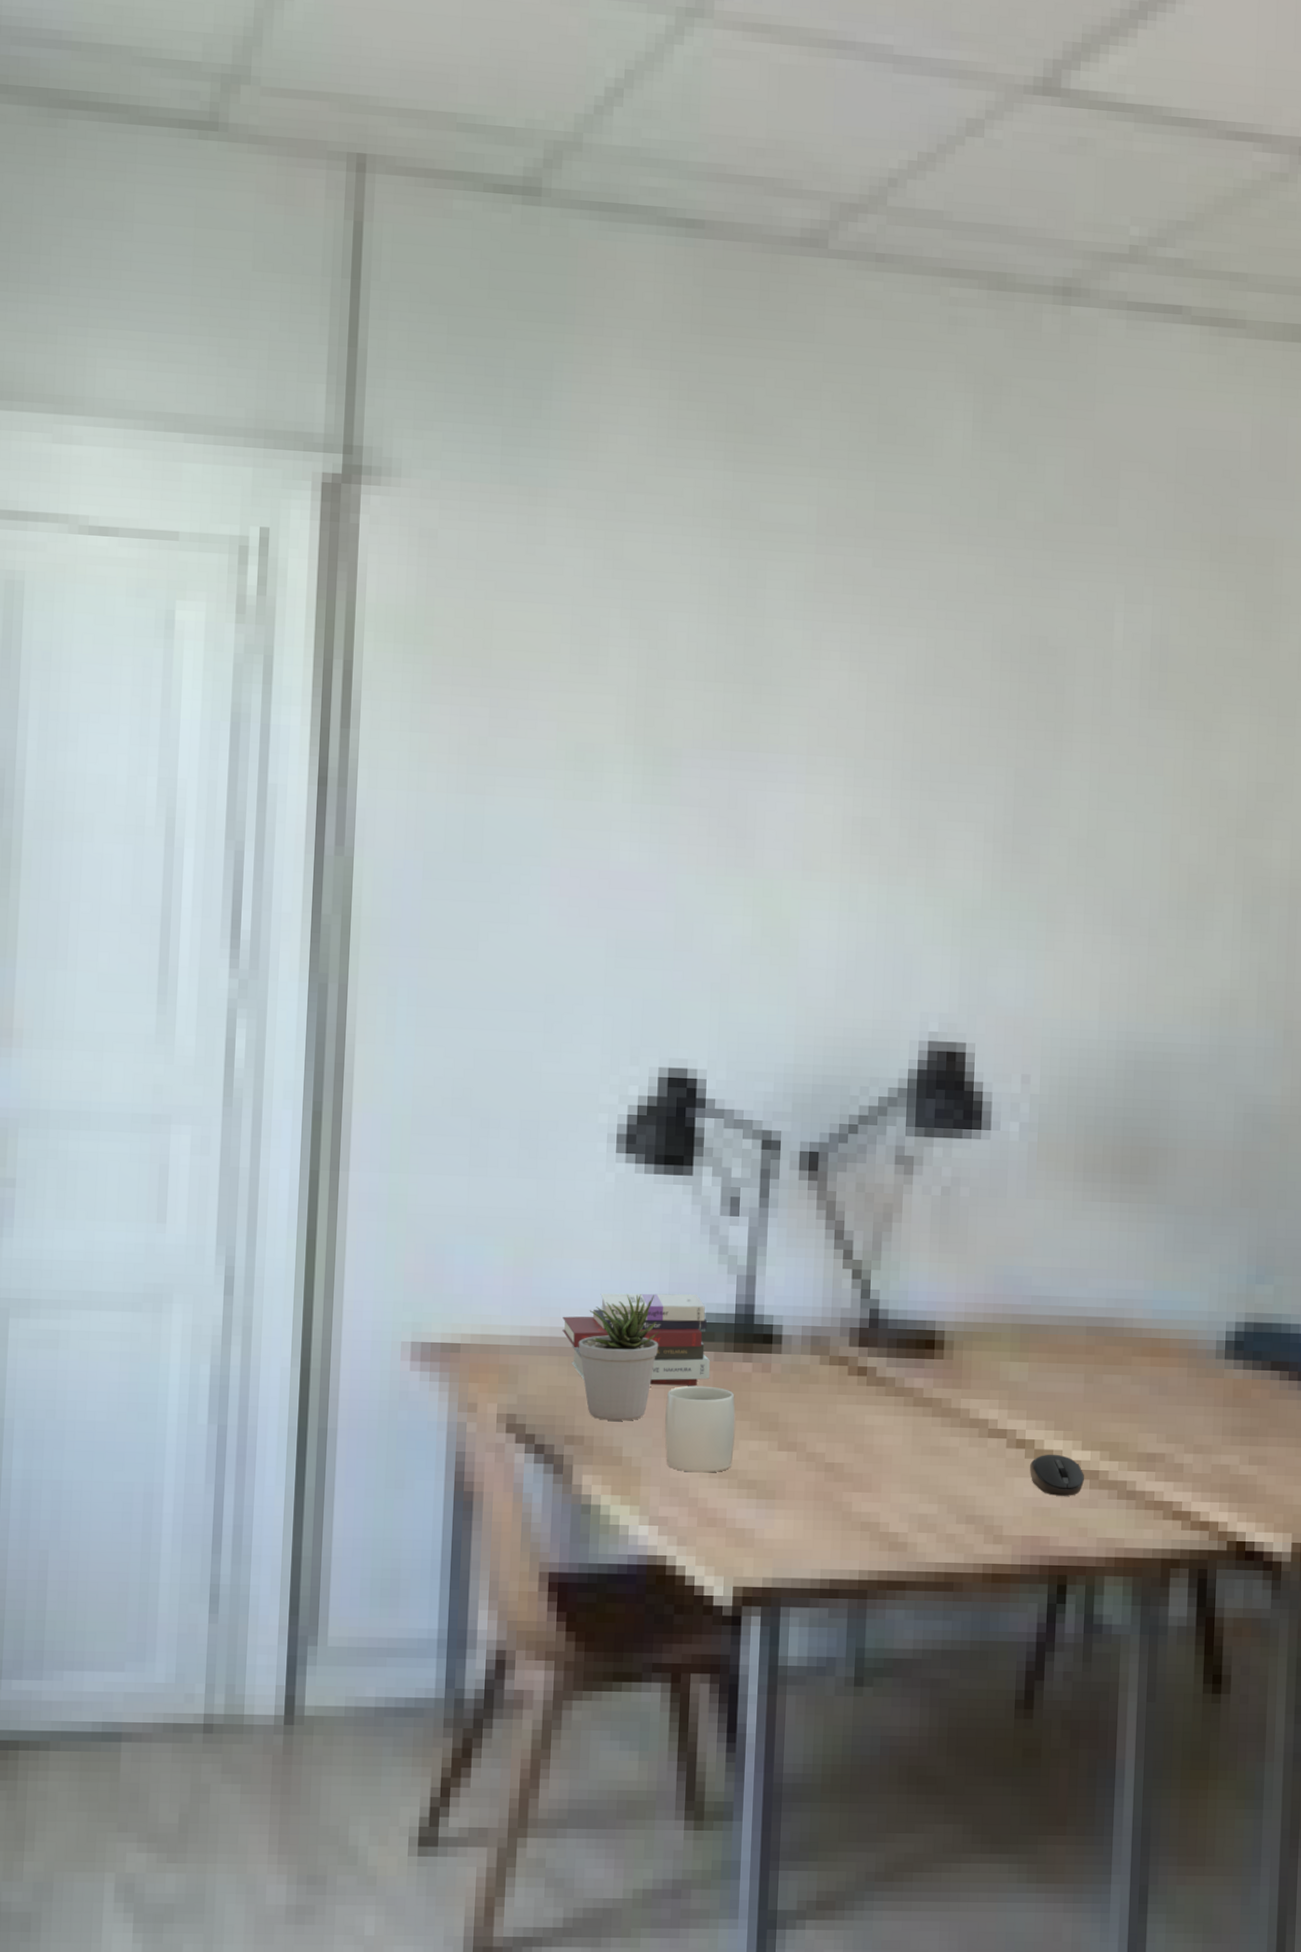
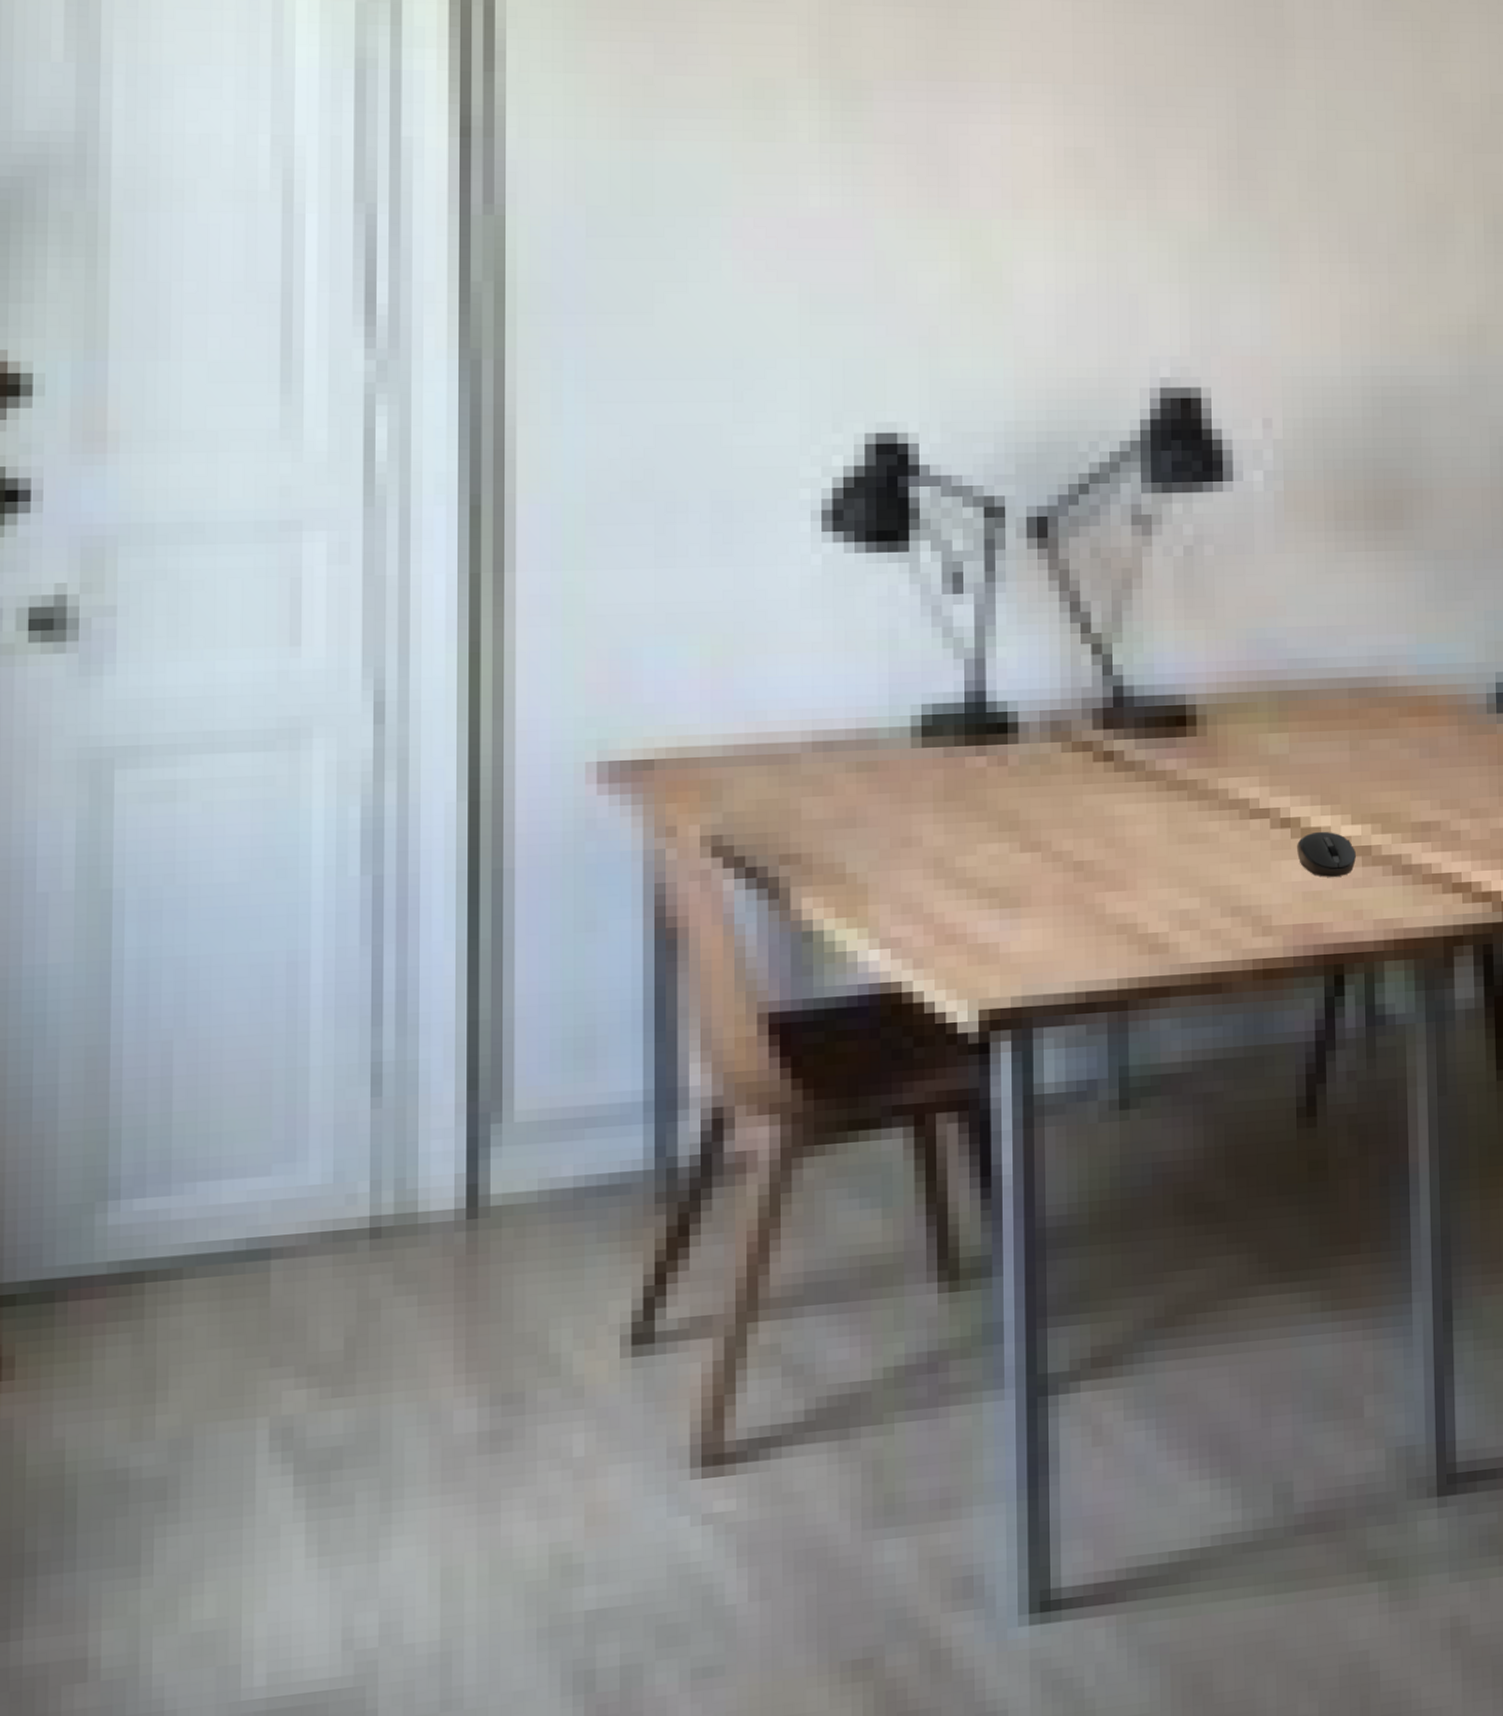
books: present [562,1293,711,1385] -> none [770,683,941,791]
potted plant: present [578,1293,660,1421] -> none [789,688,881,834]
mug: present [664,1385,736,1473] -> none [892,786,972,885]

